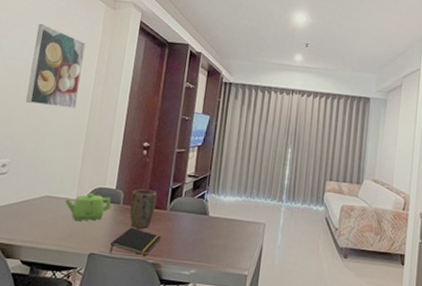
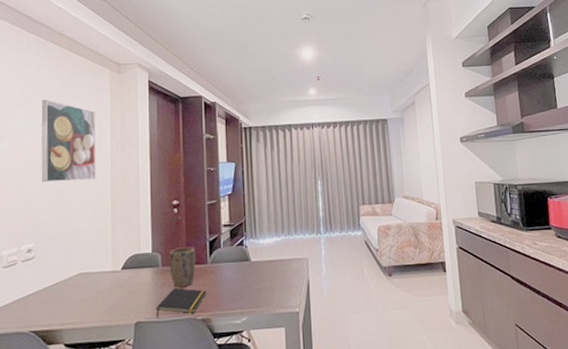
teapot: present [65,192,112,221] -> none [101,261,150,292]

